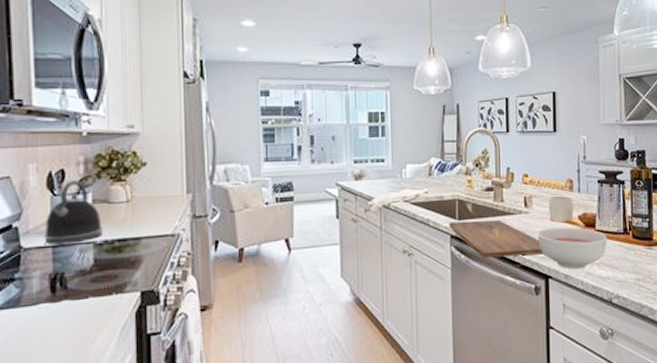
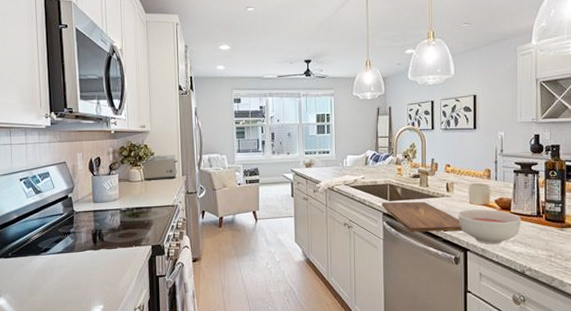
kettle: present [44,180,102,245] -> none [88,165,126,210]
toaster: none [130,165,181,201] -> present [143,155,178,180]

